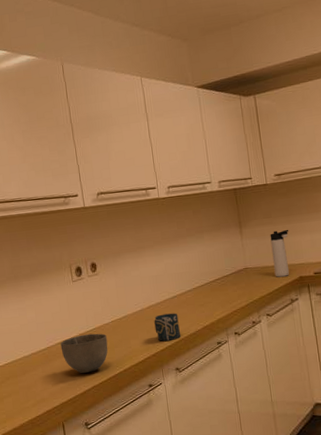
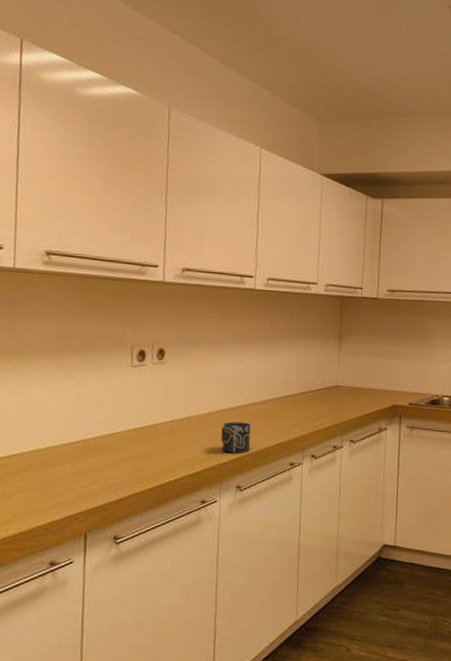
bowl: present [60,333,108,374] -> none [100,431,161,478]
thermos bottle: present [270,229,290,277] -> none [367,350,392,402]

